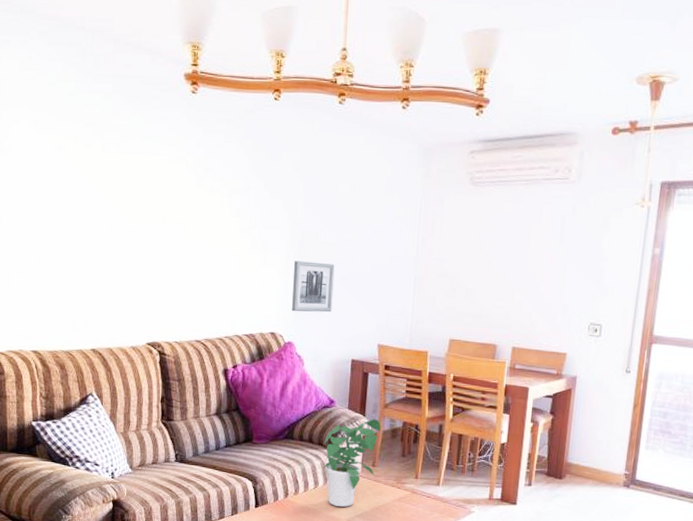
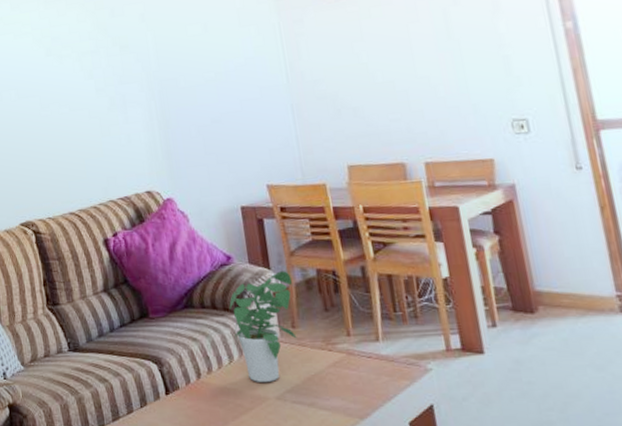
wall art: present [291,261,335,313] -> none [158,107,208,165]

